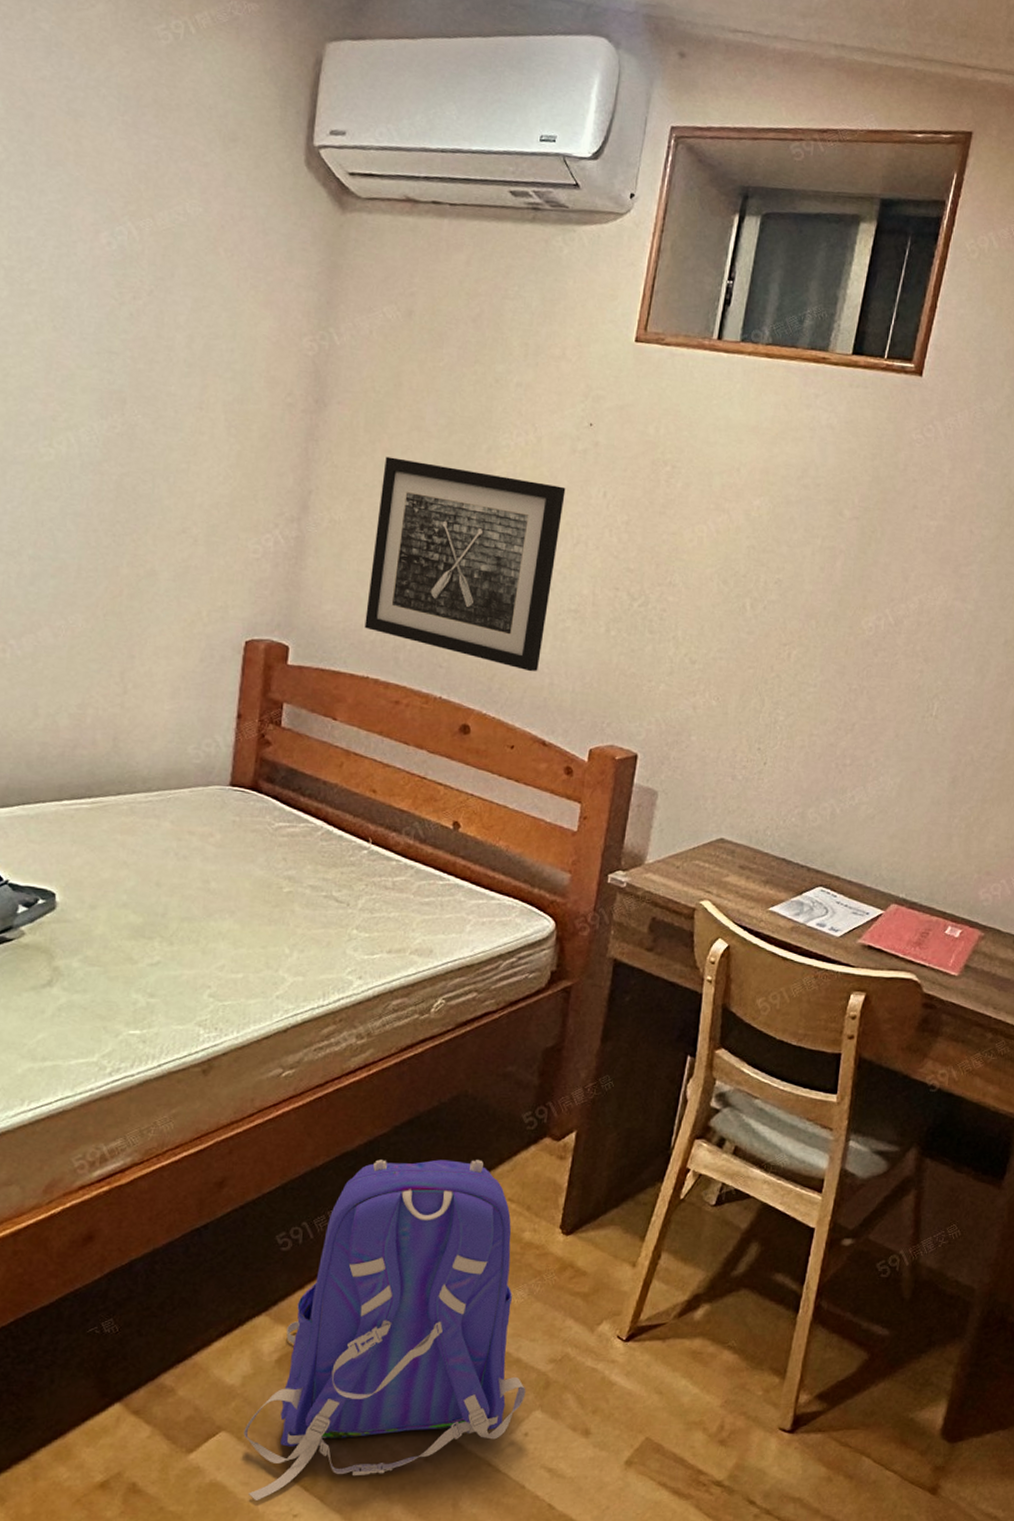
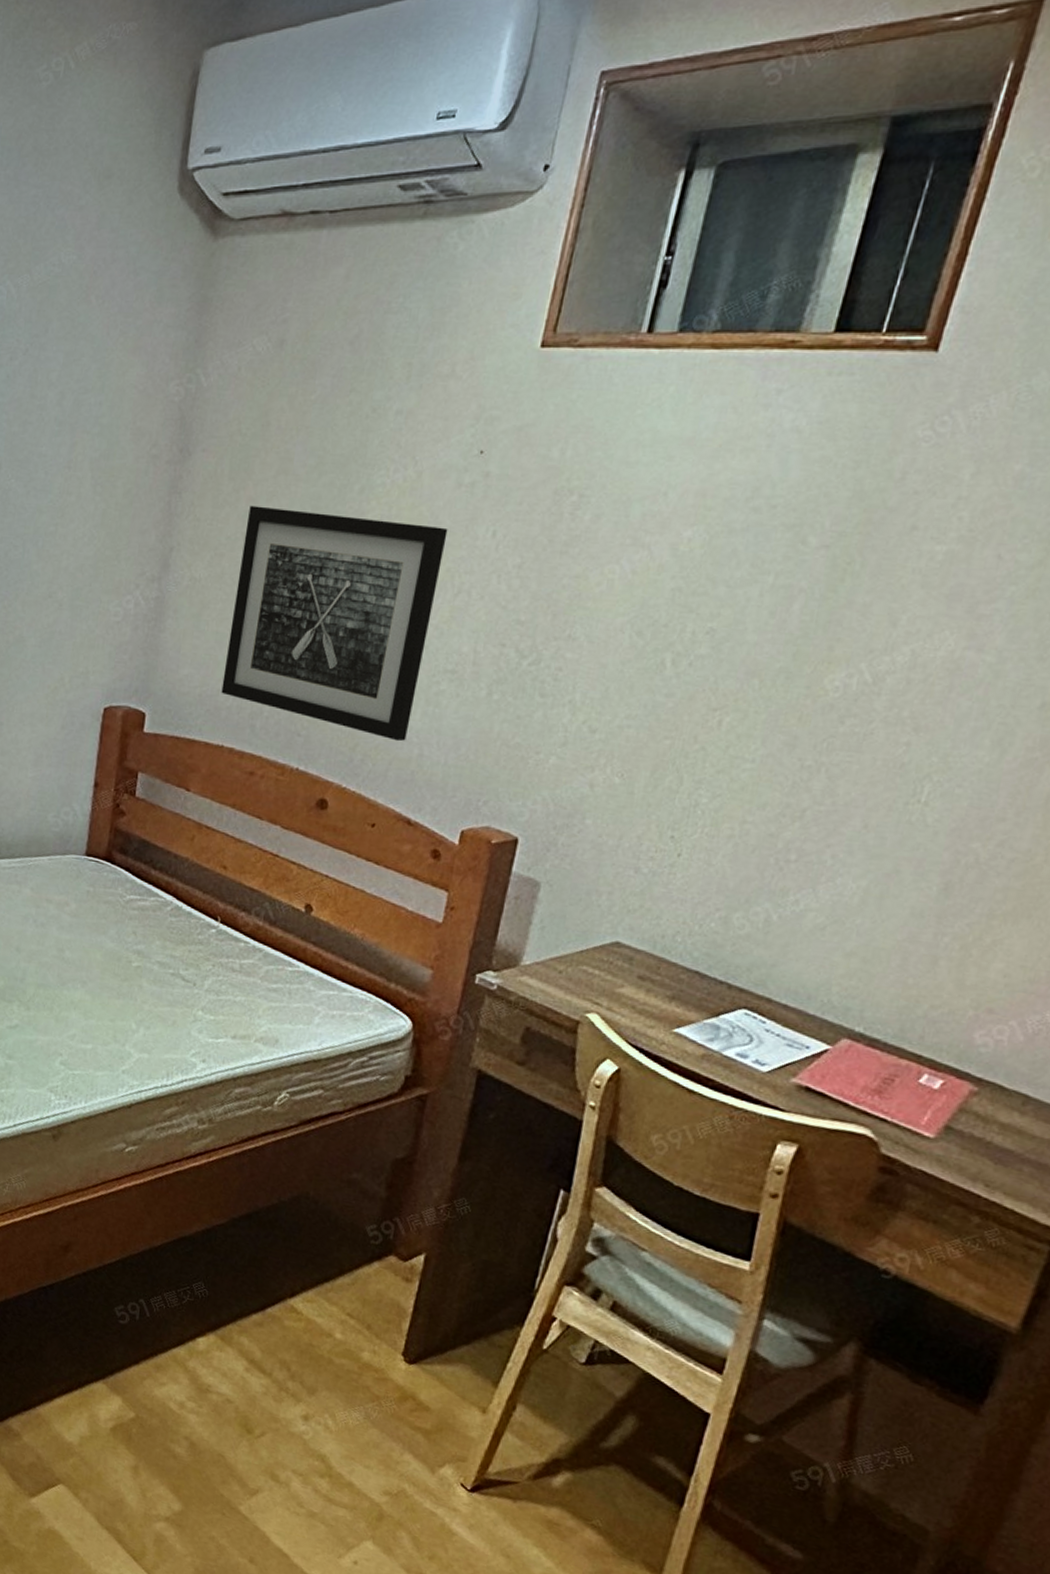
backpack: present [243,1159,526,1500] -> none [79,1249,358,1564]

